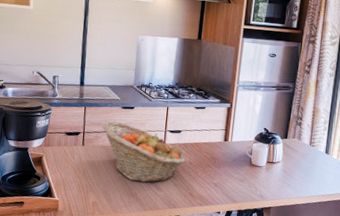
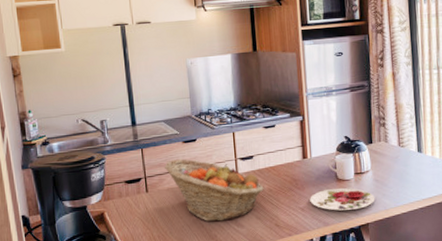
plate: none [223,171,281,193] -> present [310,187,375,211]

